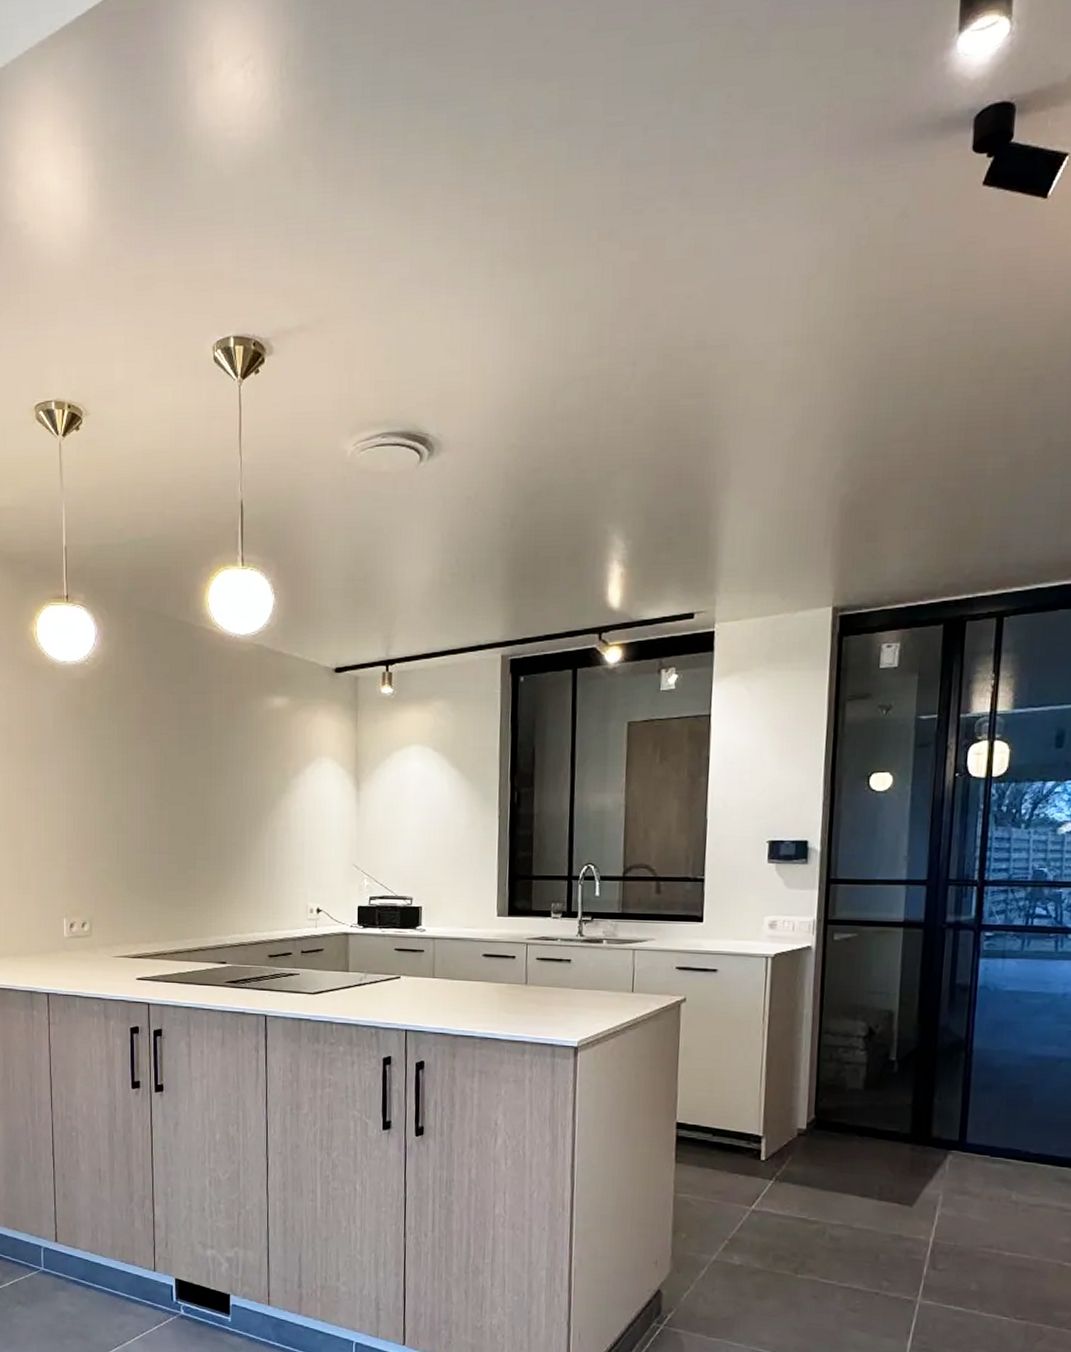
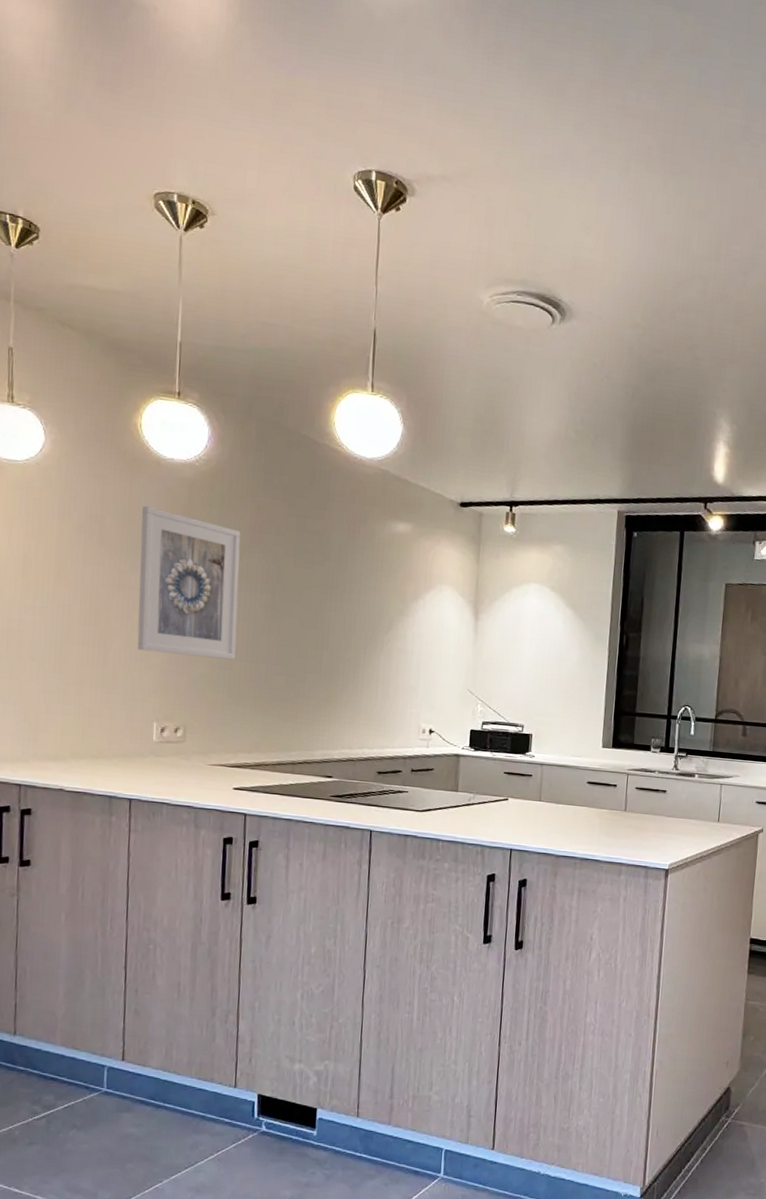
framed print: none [41,711,131,852] -> present [137,506,241,660]

